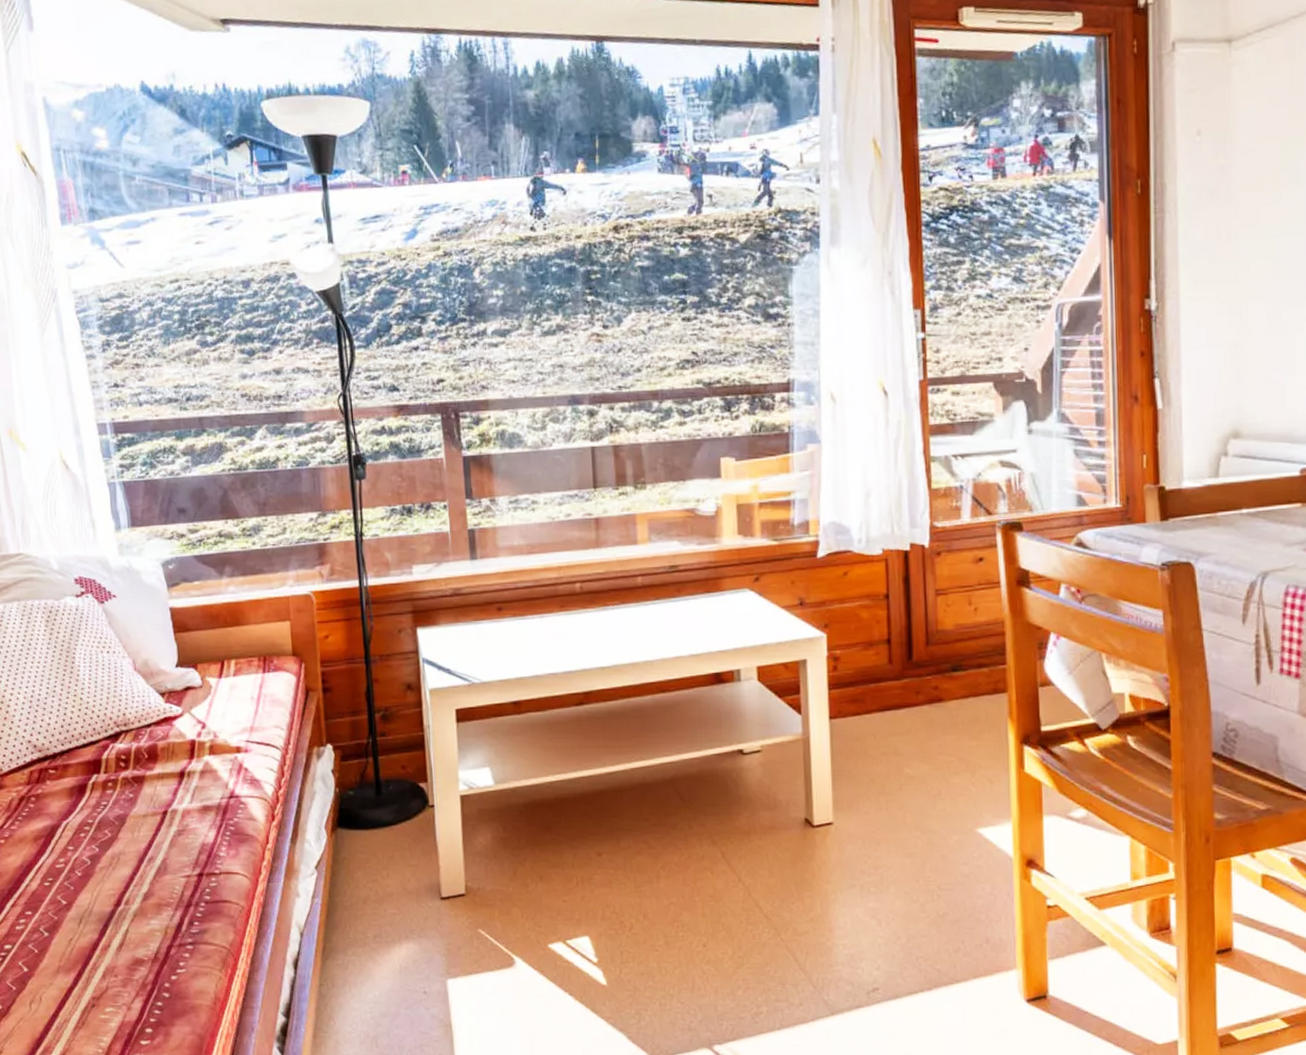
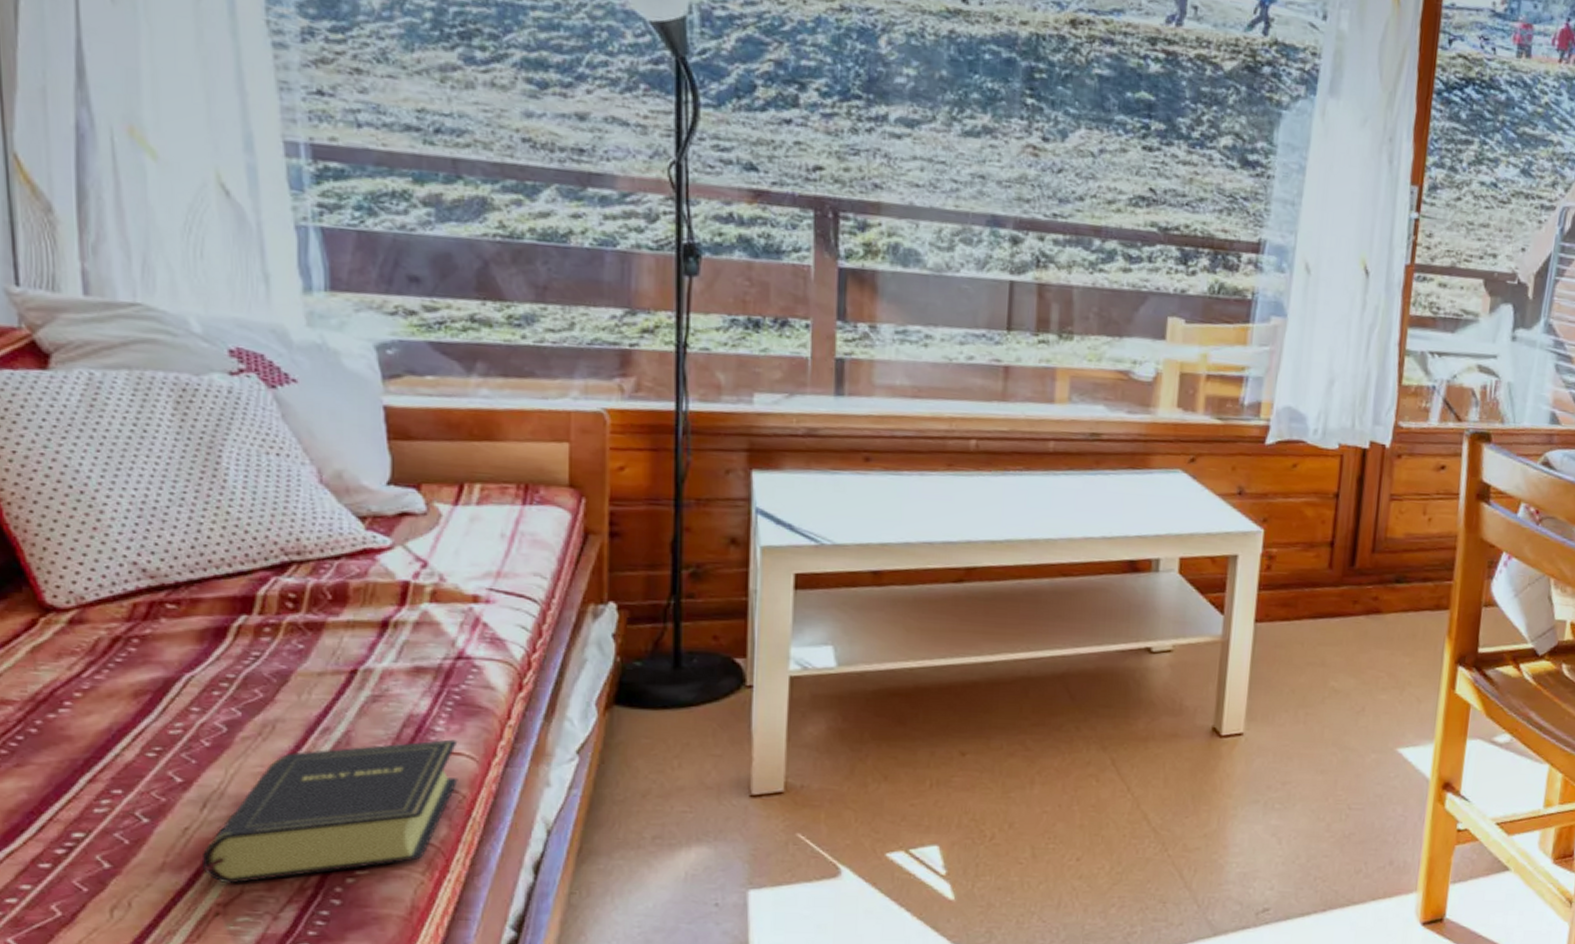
book: none [81,862,238,982] -> present [201,739,458,884]

